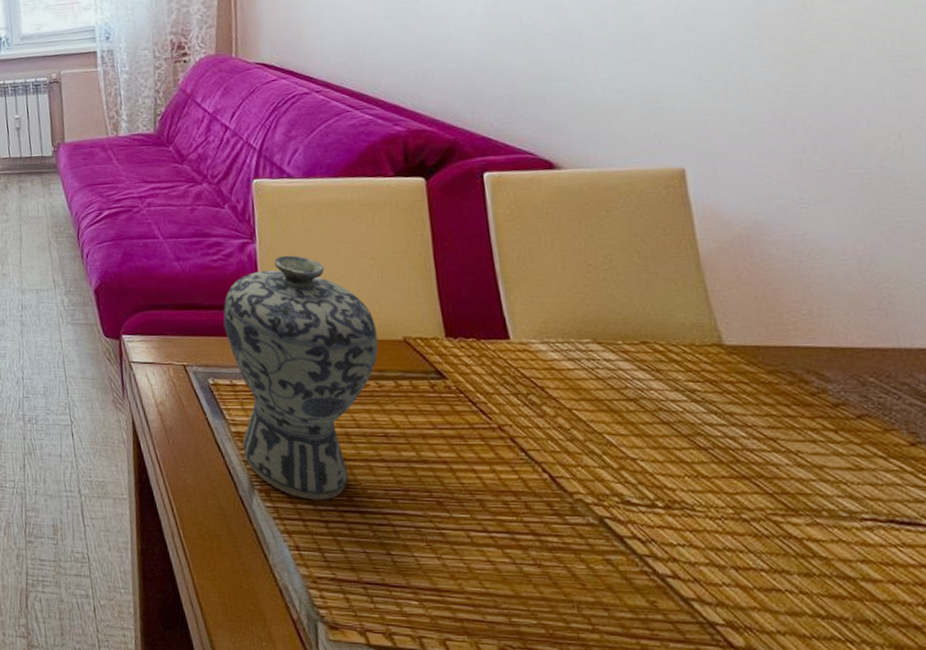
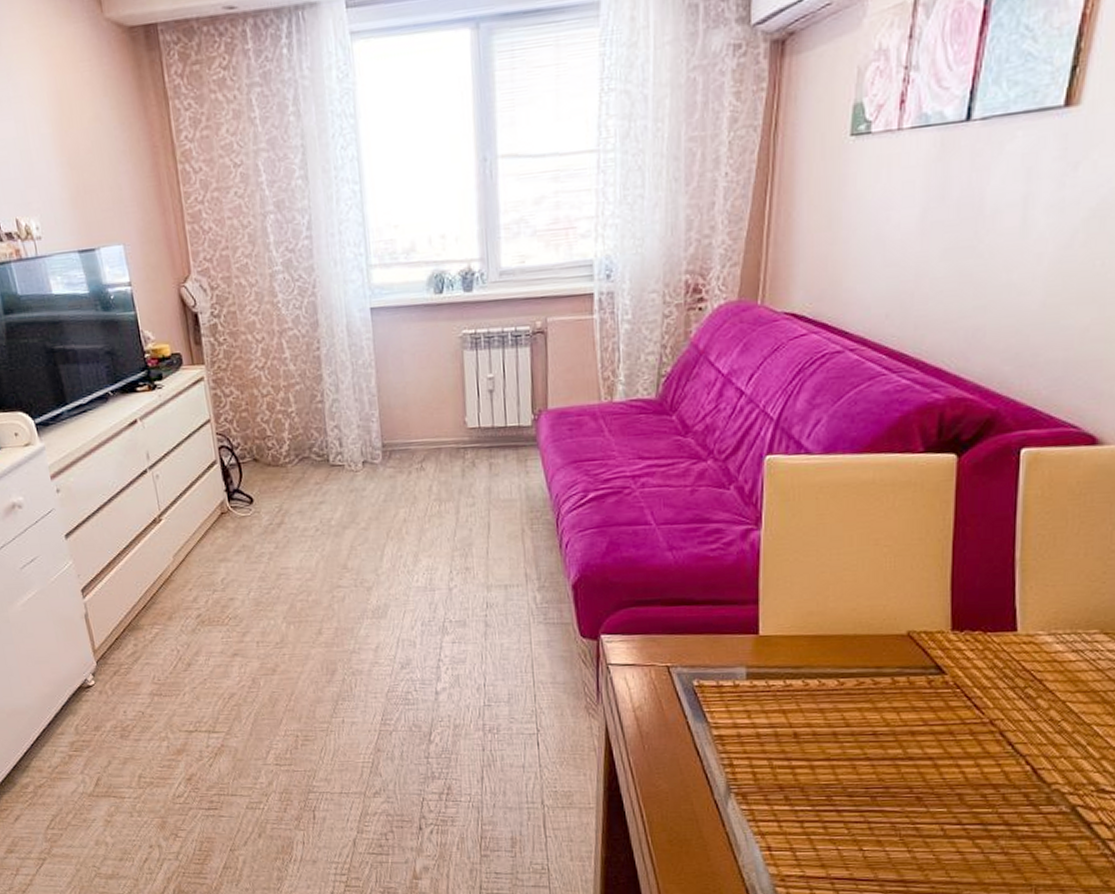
vase: present [223,255,379,500] -> none [715,543,880,801]

